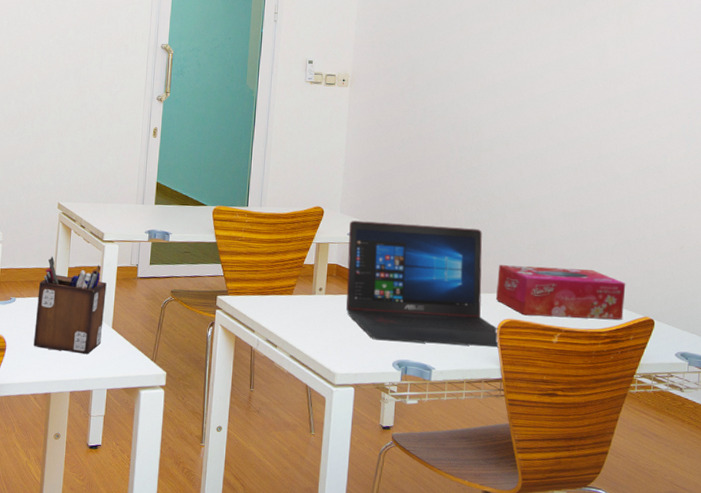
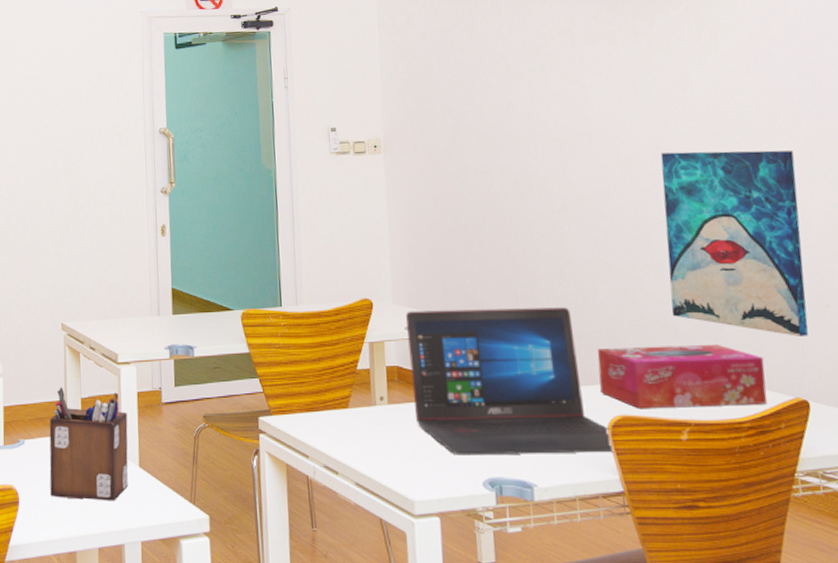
wall art: none [561,111,677,270] -> present [660,150,809,336]

